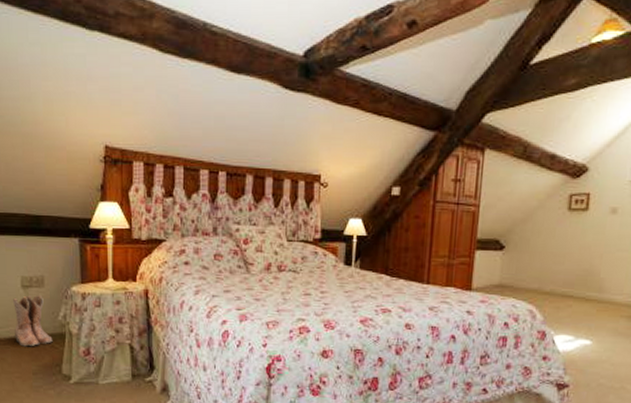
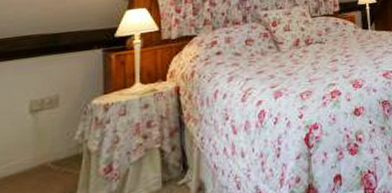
boots: present [13,294,53,347] -> none [16,116,66,182]

